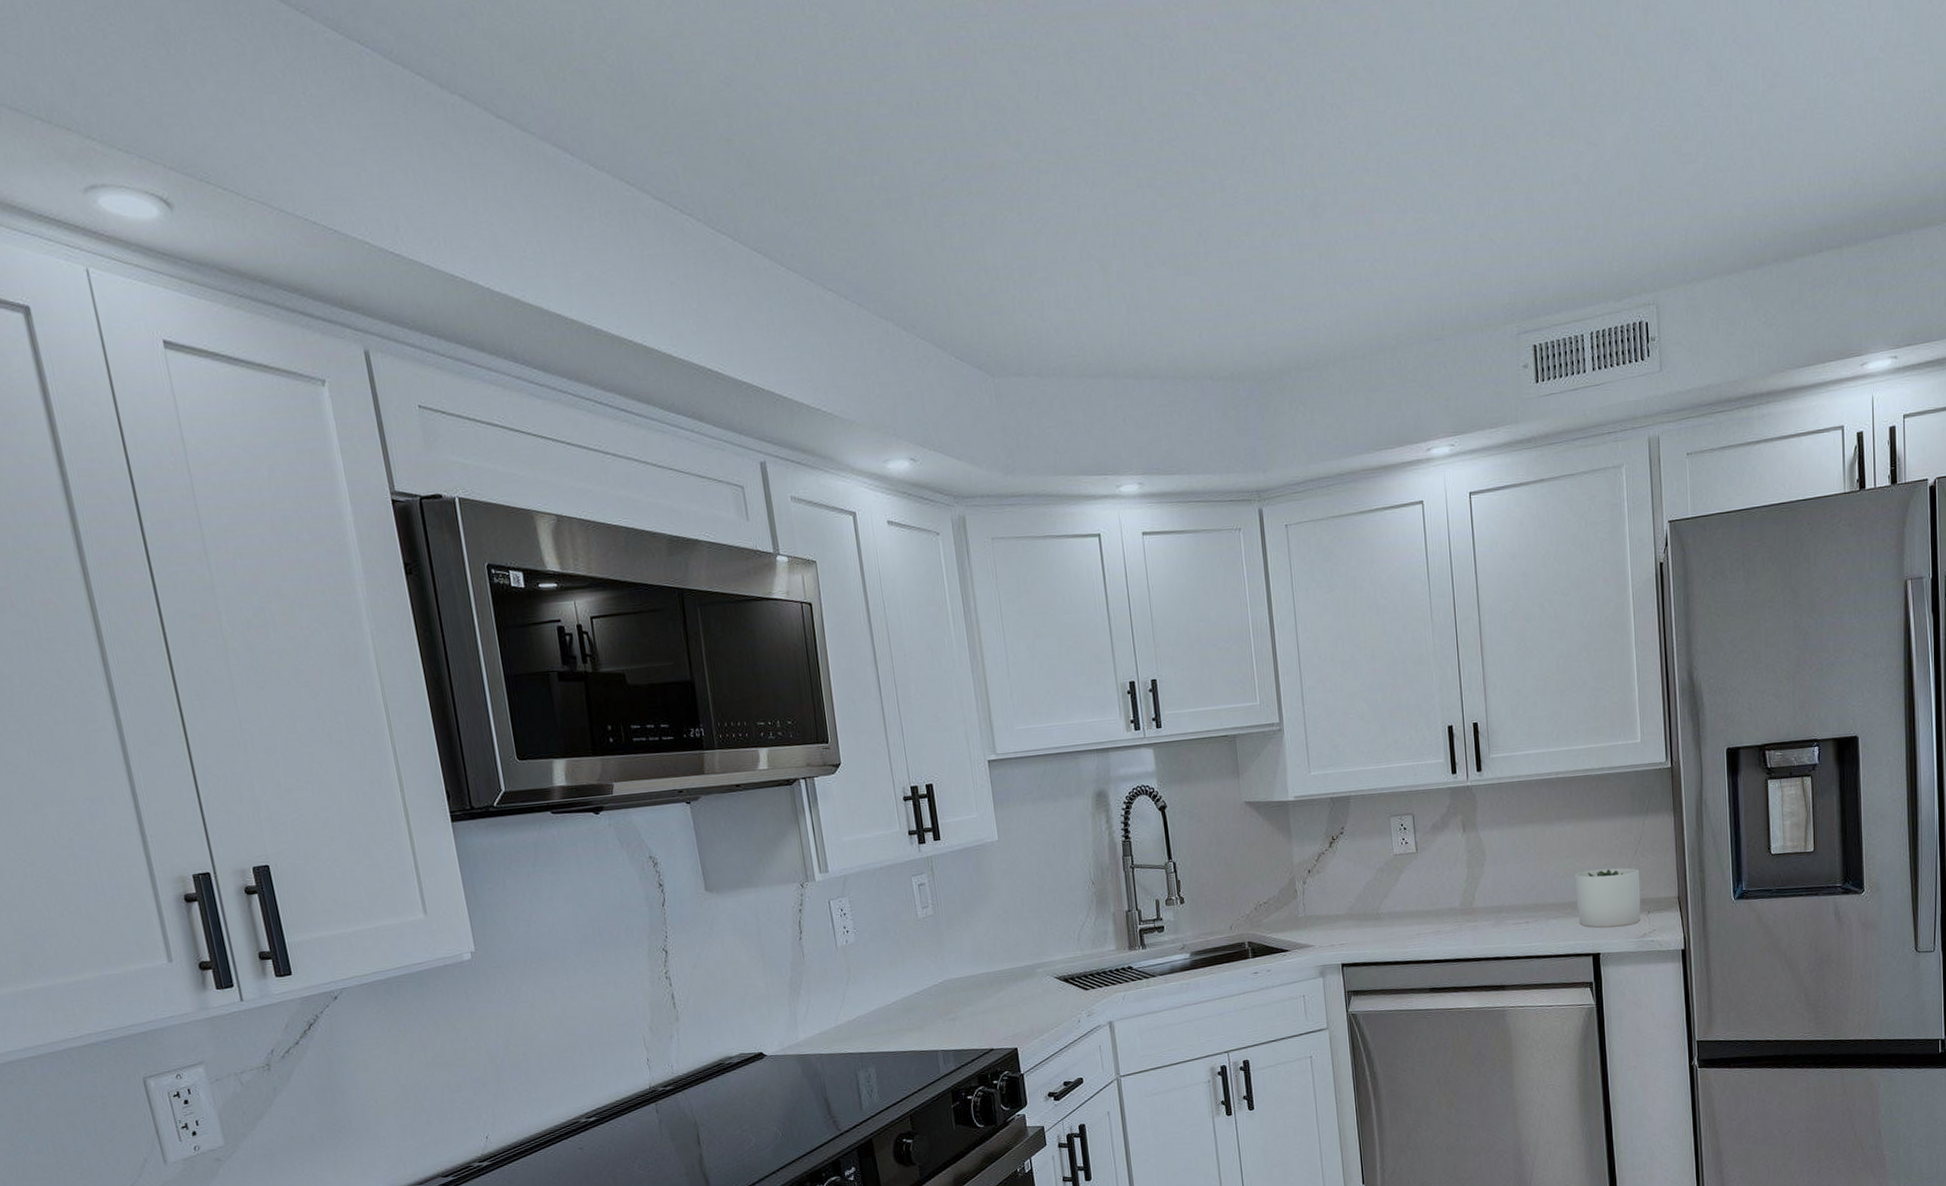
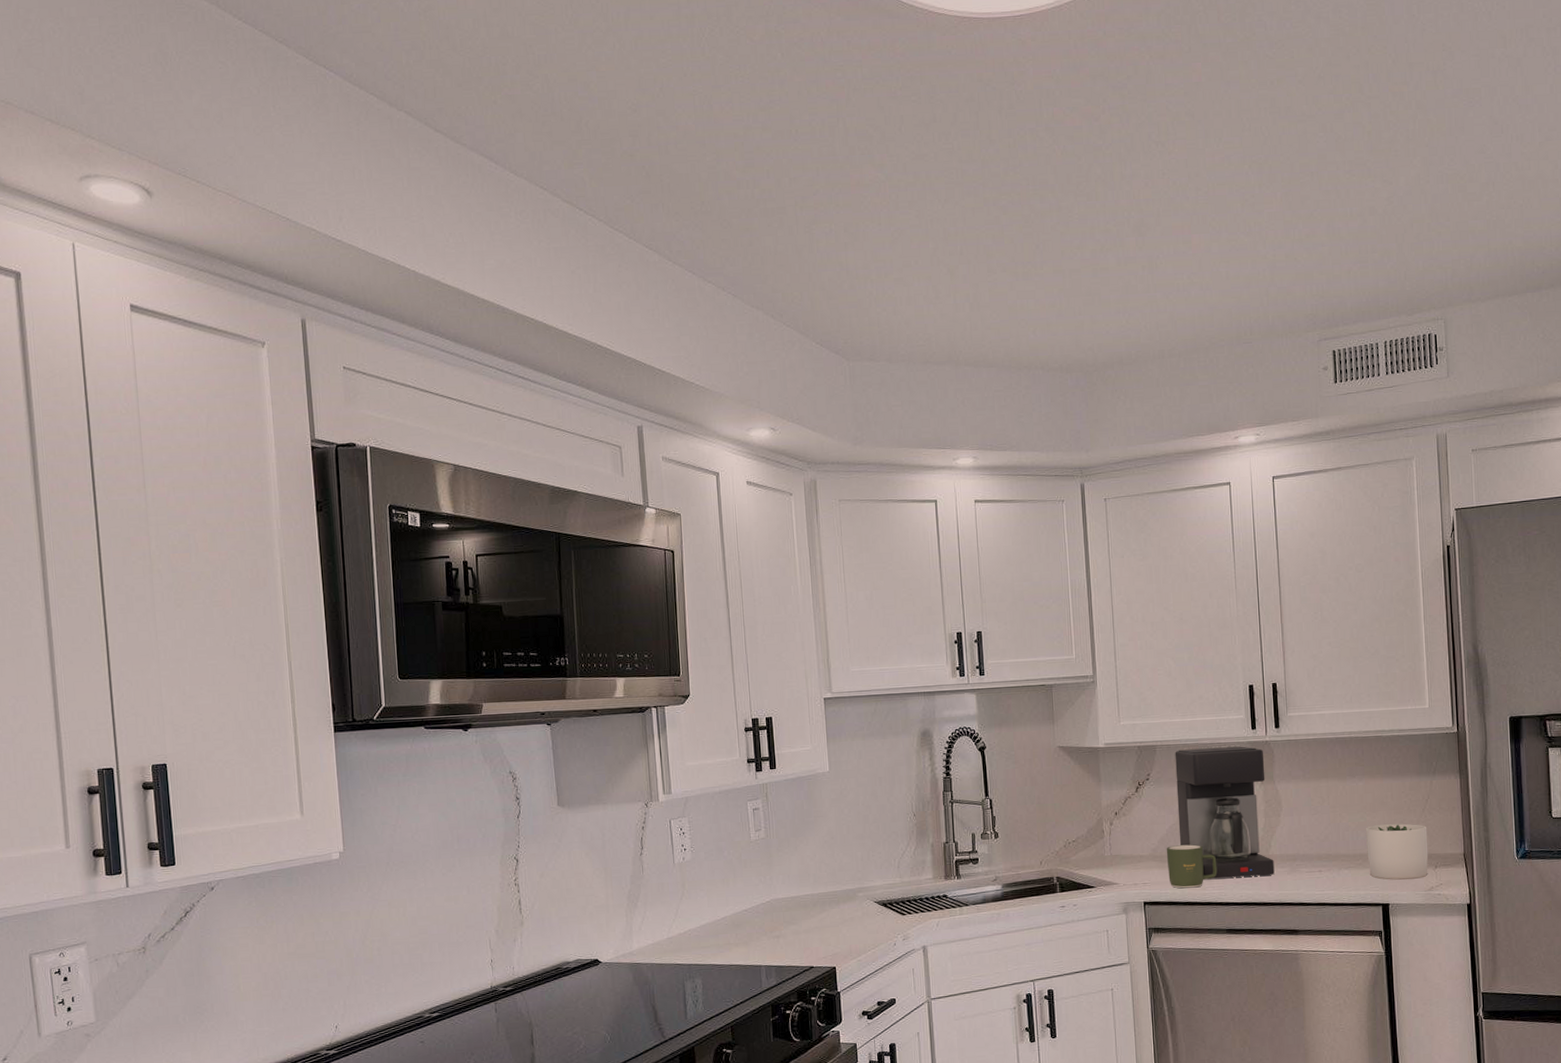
mug: none [1363,900,1419,948] -> present [1166,844,1218,889]
coffee maker: none [1370,792,1479,937] -> present [1175,746,1275,880]

